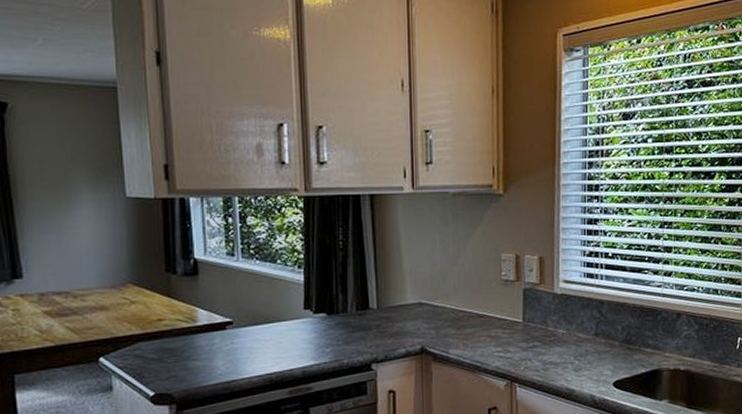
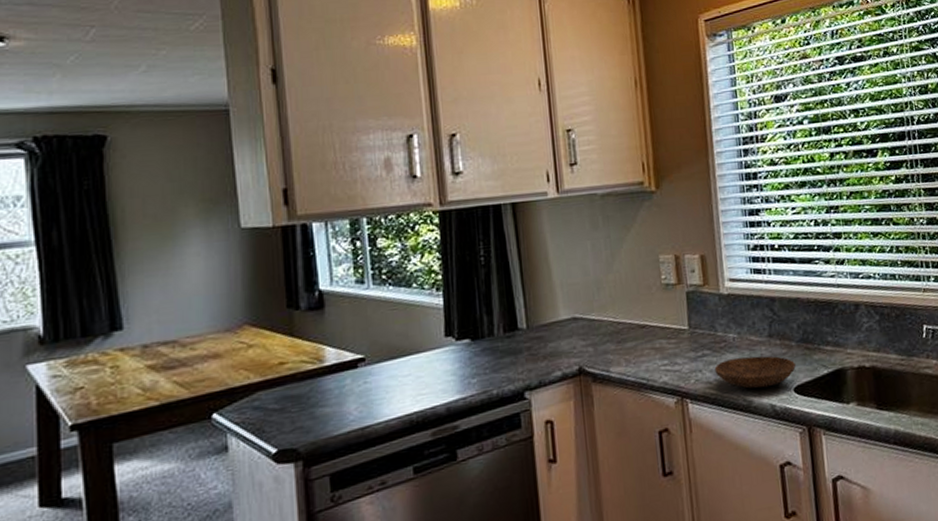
bowl: none [543,351,616,380] -> present [714,356,796,389]

